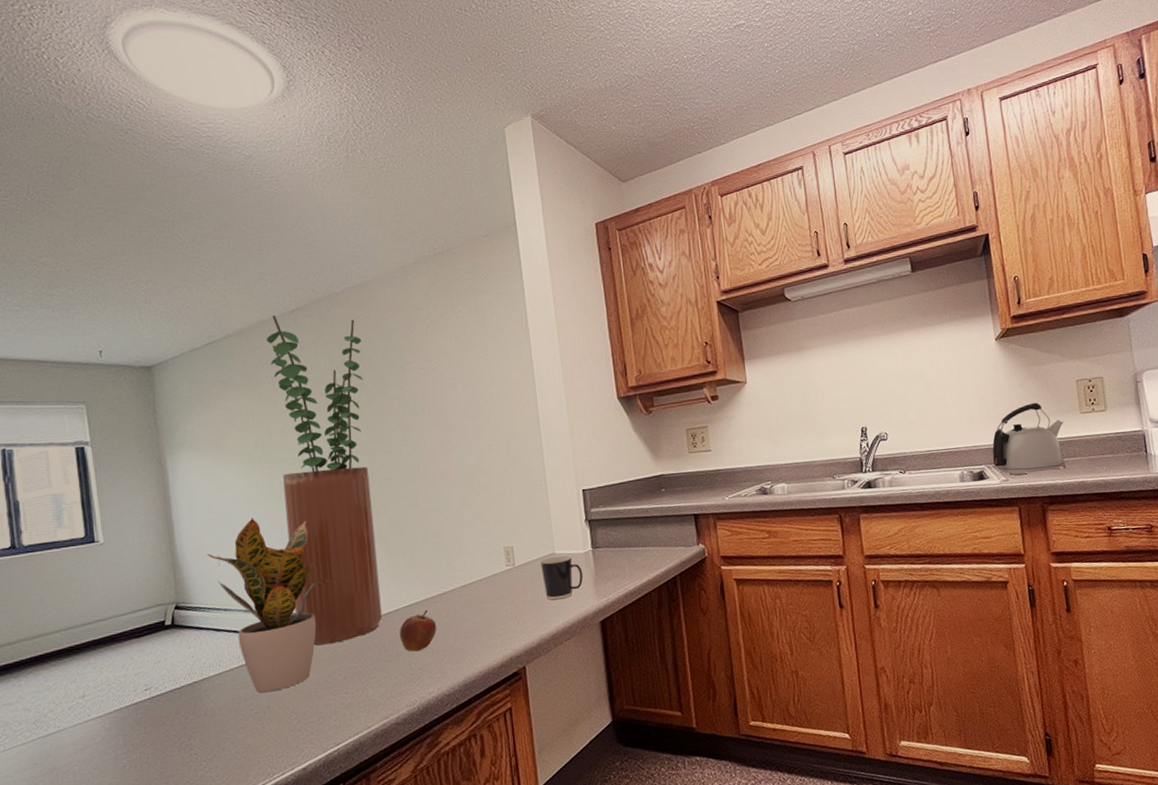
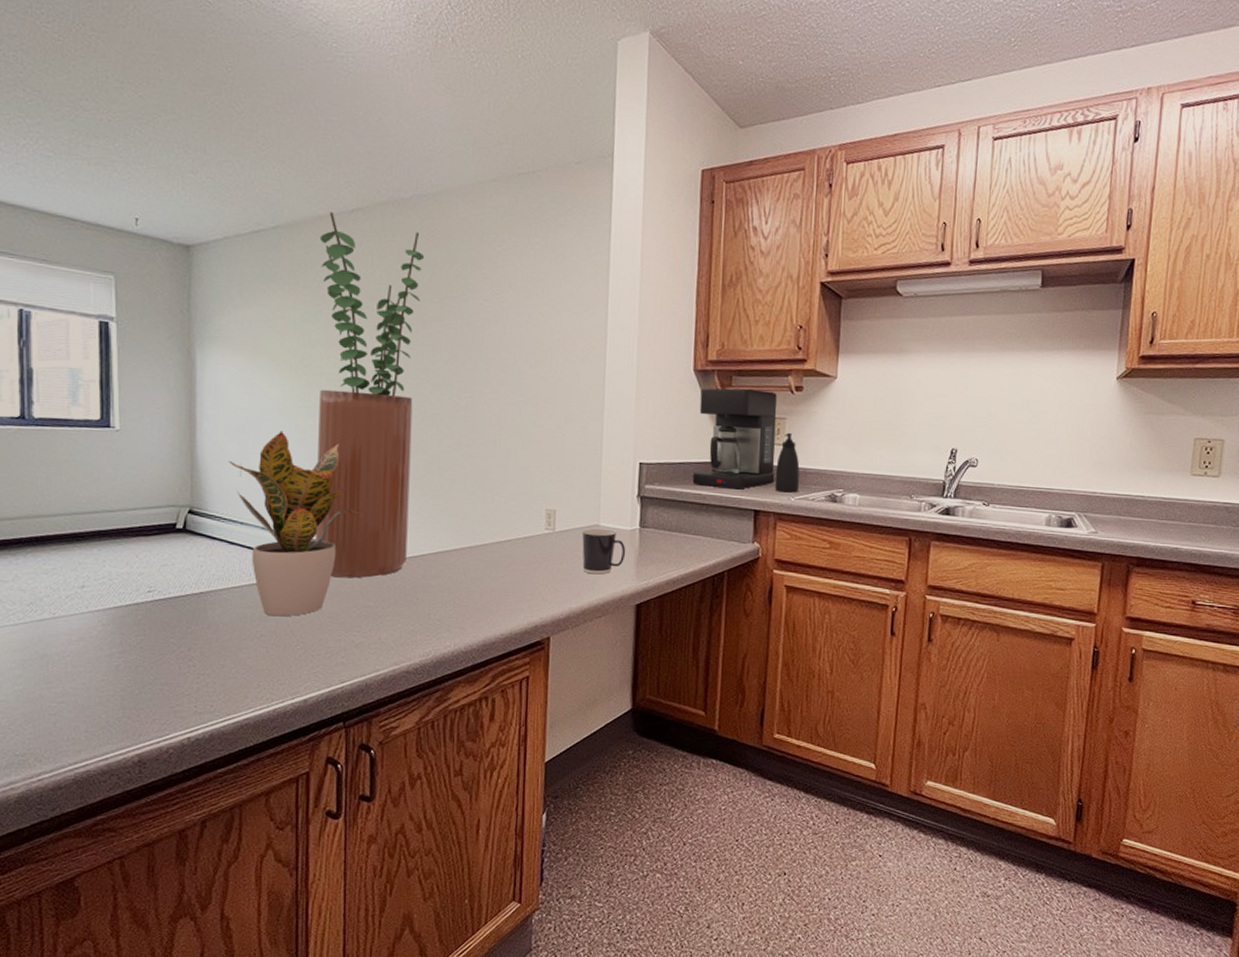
fruit: present [399,609,437,652] -> none [423,560,463,602]
coffee maker: none [627,404,708,501] -> present [692,388,777,490]
soap dispenser: none [706,439,730,494] -> present [775,433,800,493]
kettle: present [992,402,1066,475] -> none [1085,454,1170,531]

